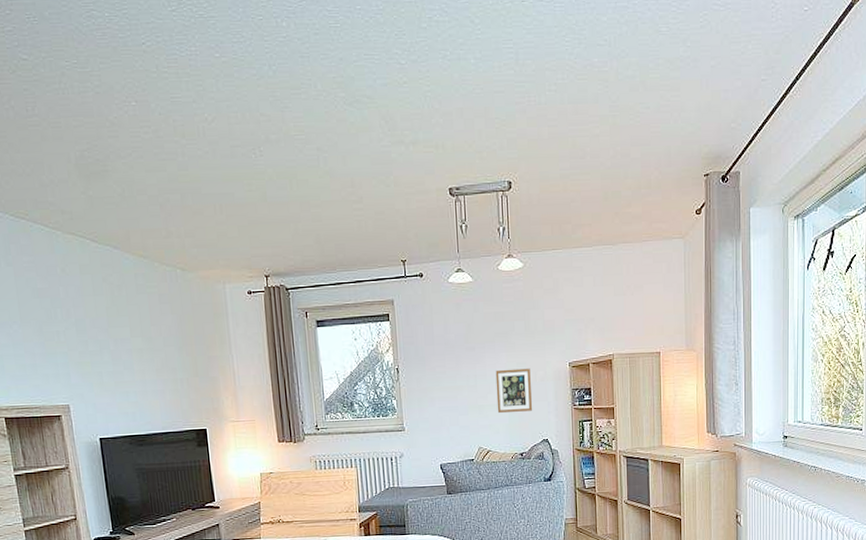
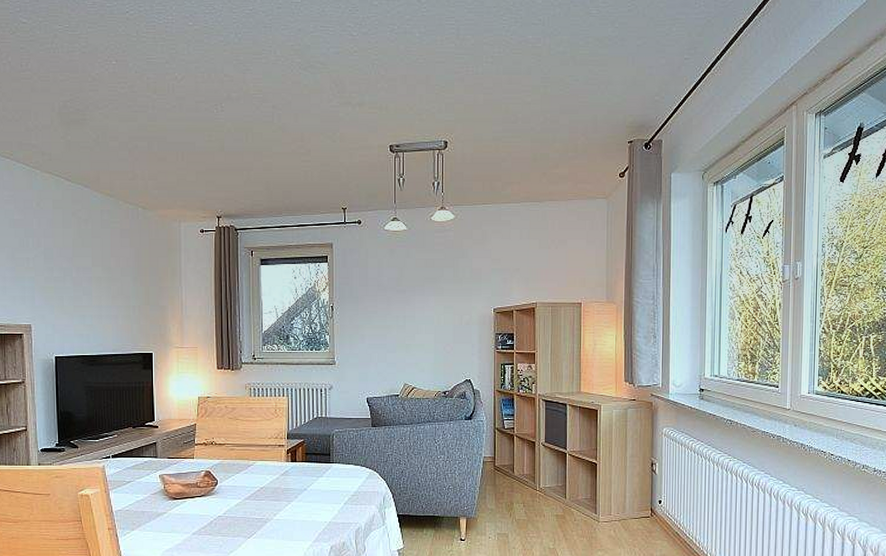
picture frame: present [495,368,533,413] -> none [423,312,458,352]

